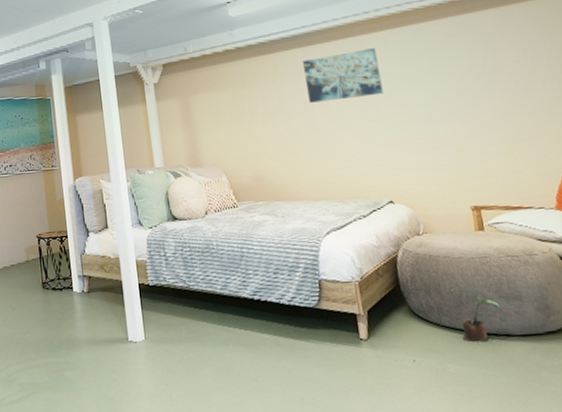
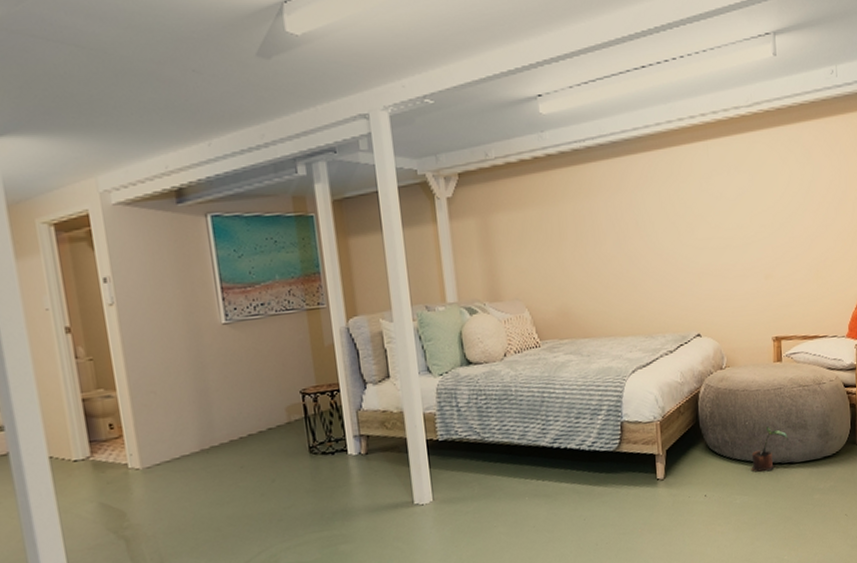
wall art: present [303,48,384,103] -> none [620,160,701,224]

